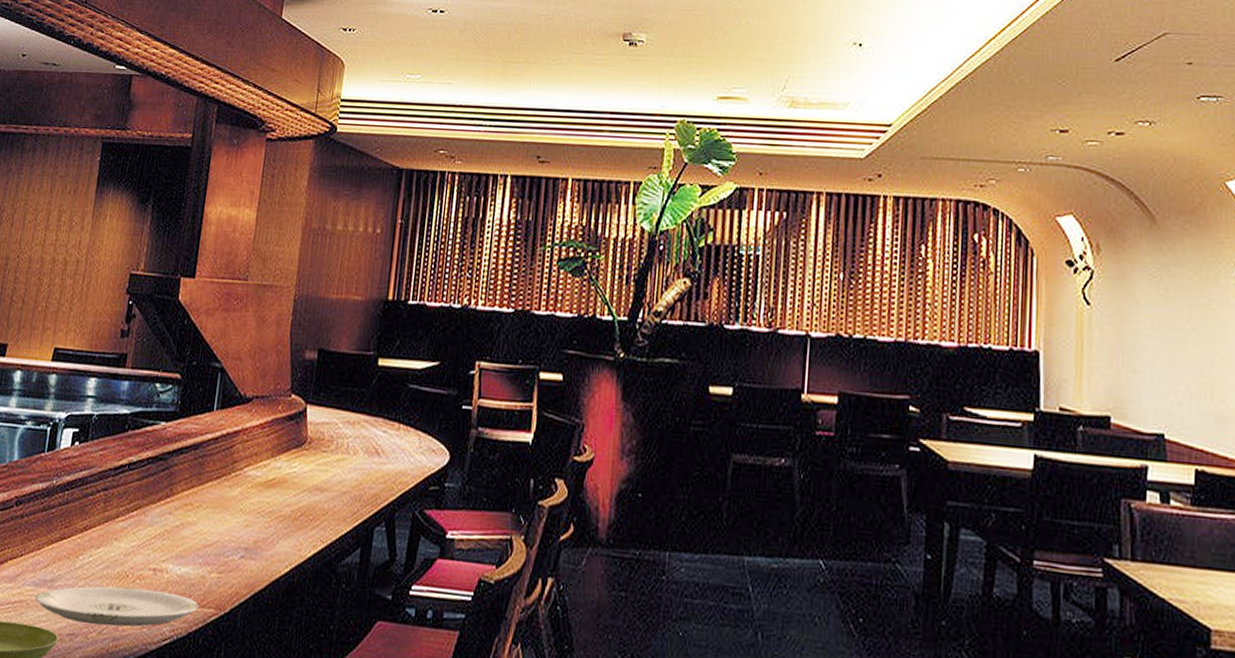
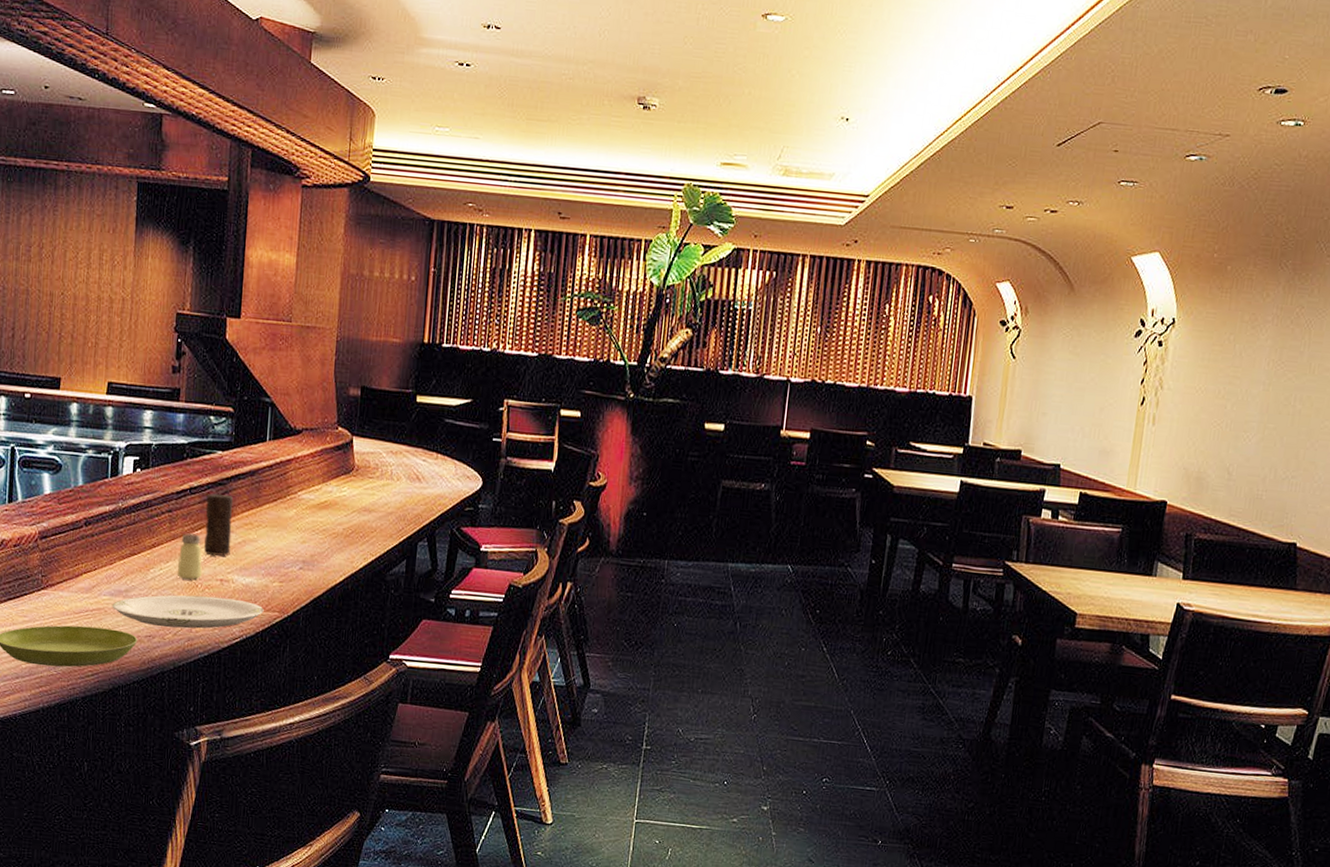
saltshaker: none [107,514,136,569] -> present [177,533,202,580]
candle: none [138,470,174,542] -> present [204,494,233,556]

